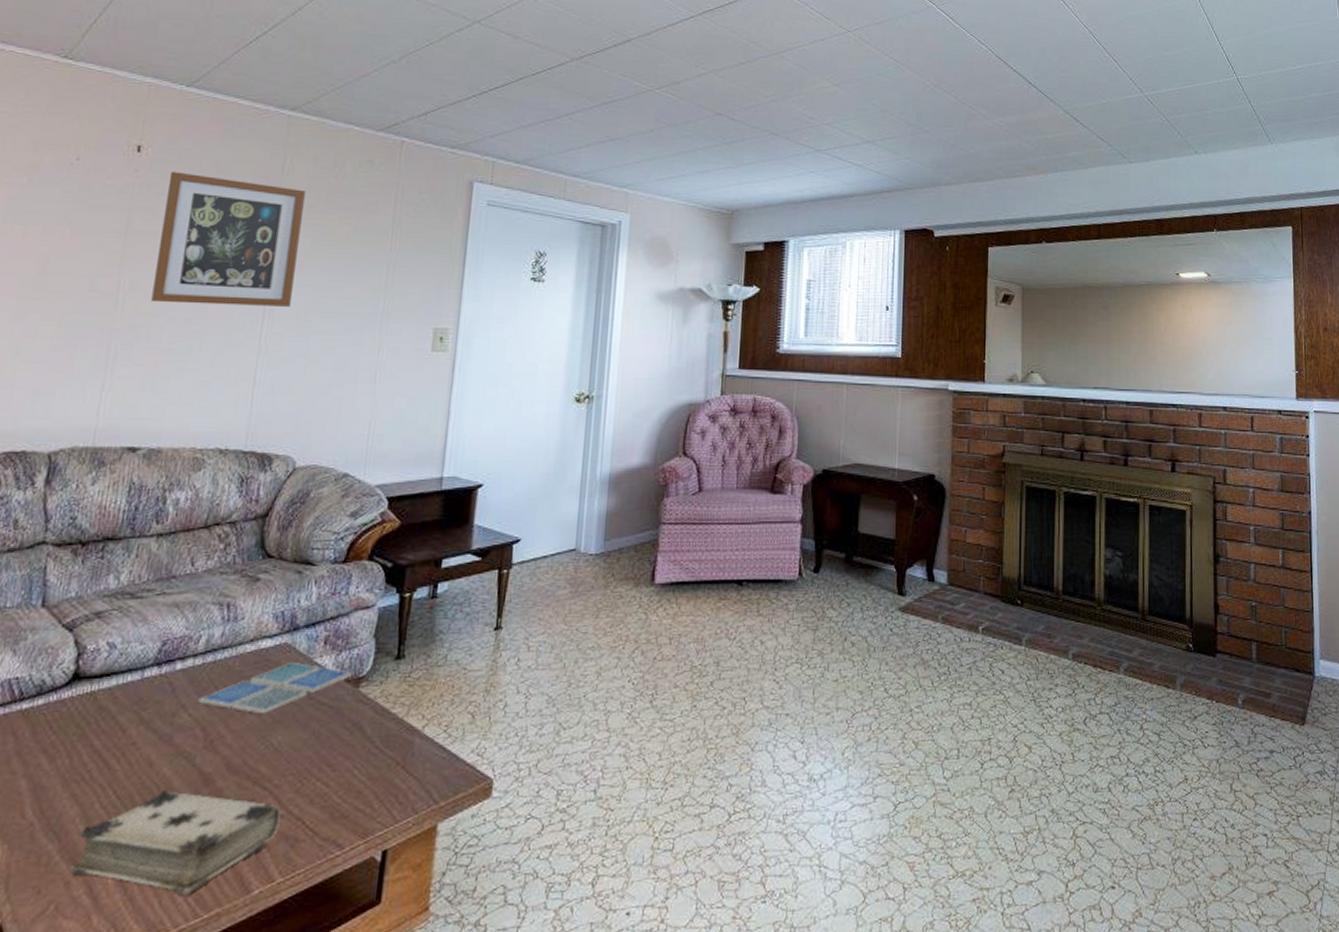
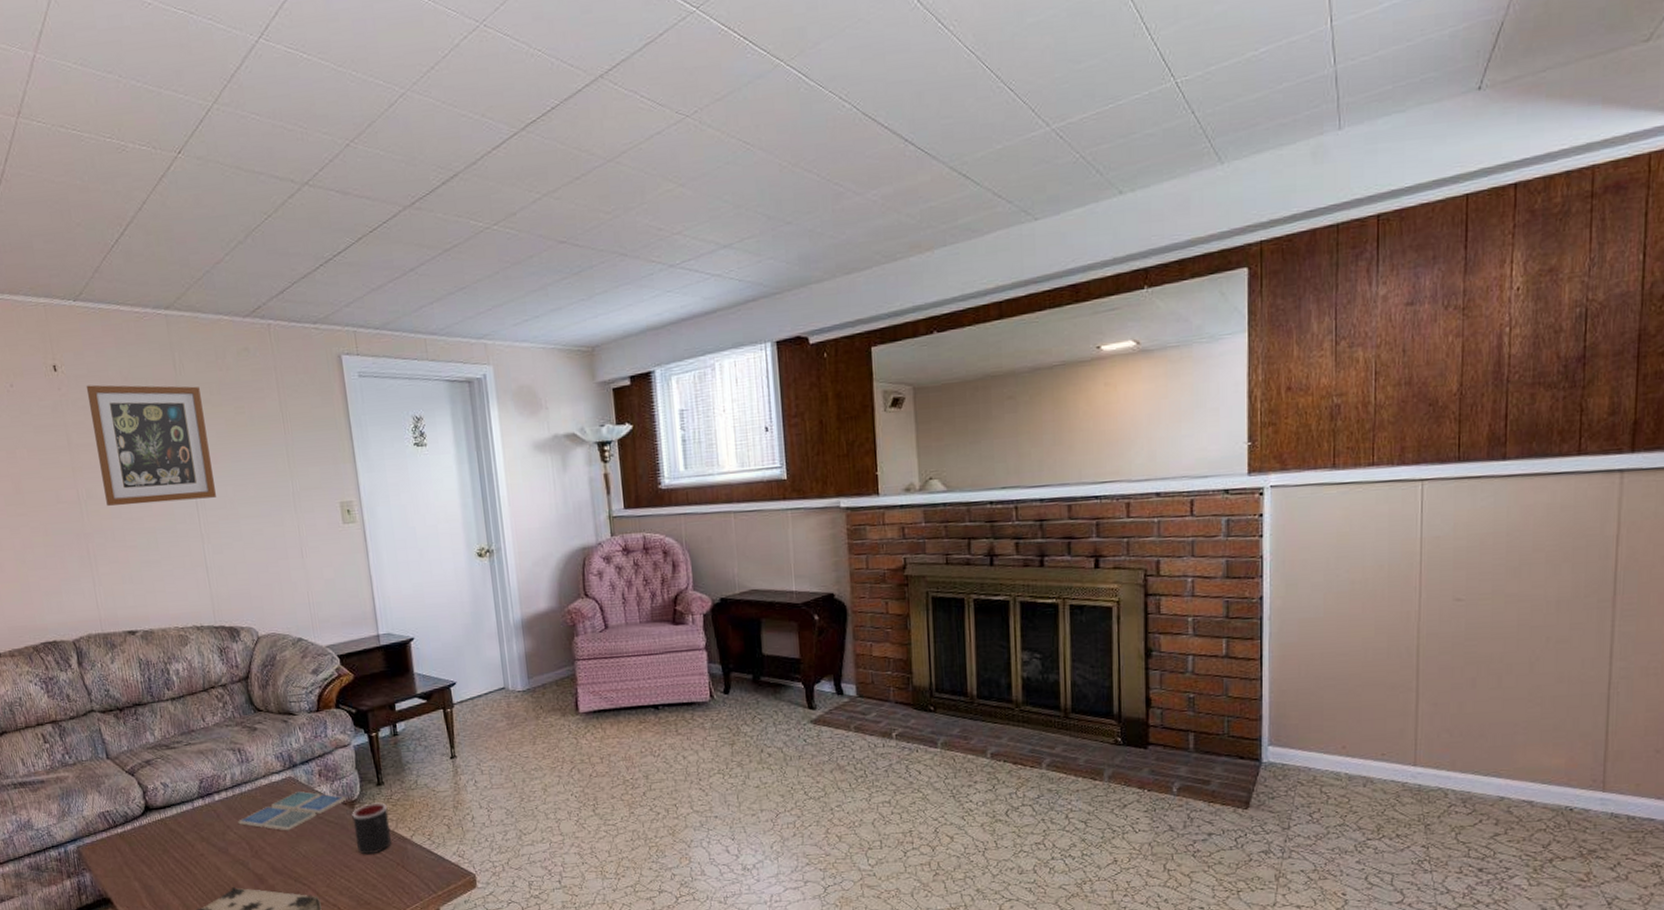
mug: none [350,681,402,750] -> present [352,802,391,855]

